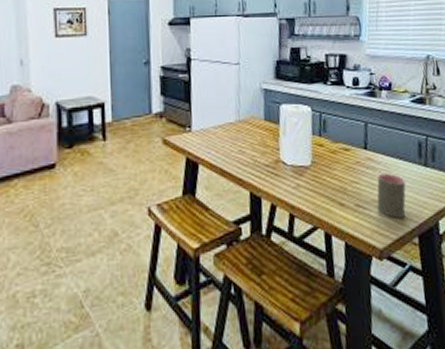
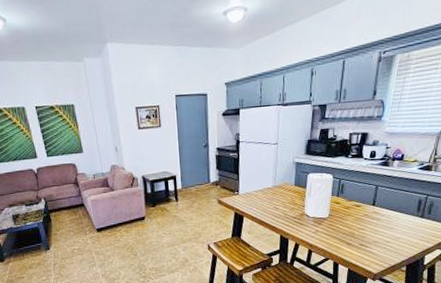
cup: present [377,173,406,219] -> none [377,222,403,254]

